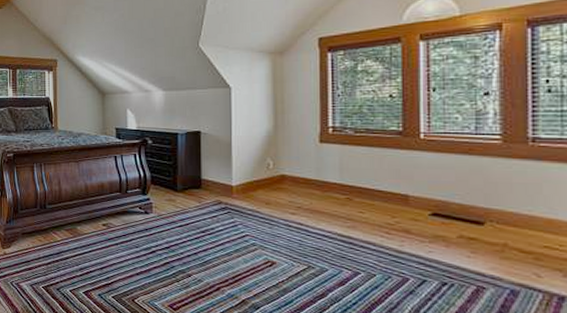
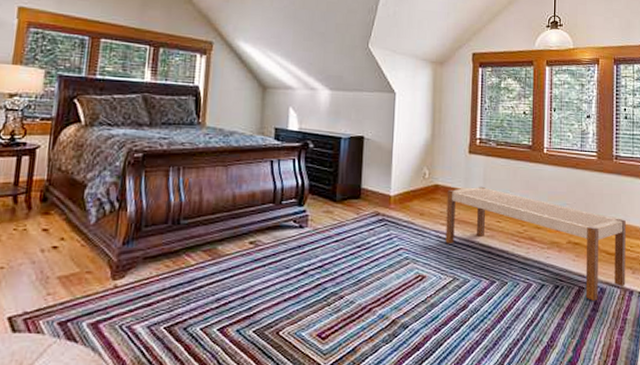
bench: none [296,176,552,305] -> present [445,186,626,302]

